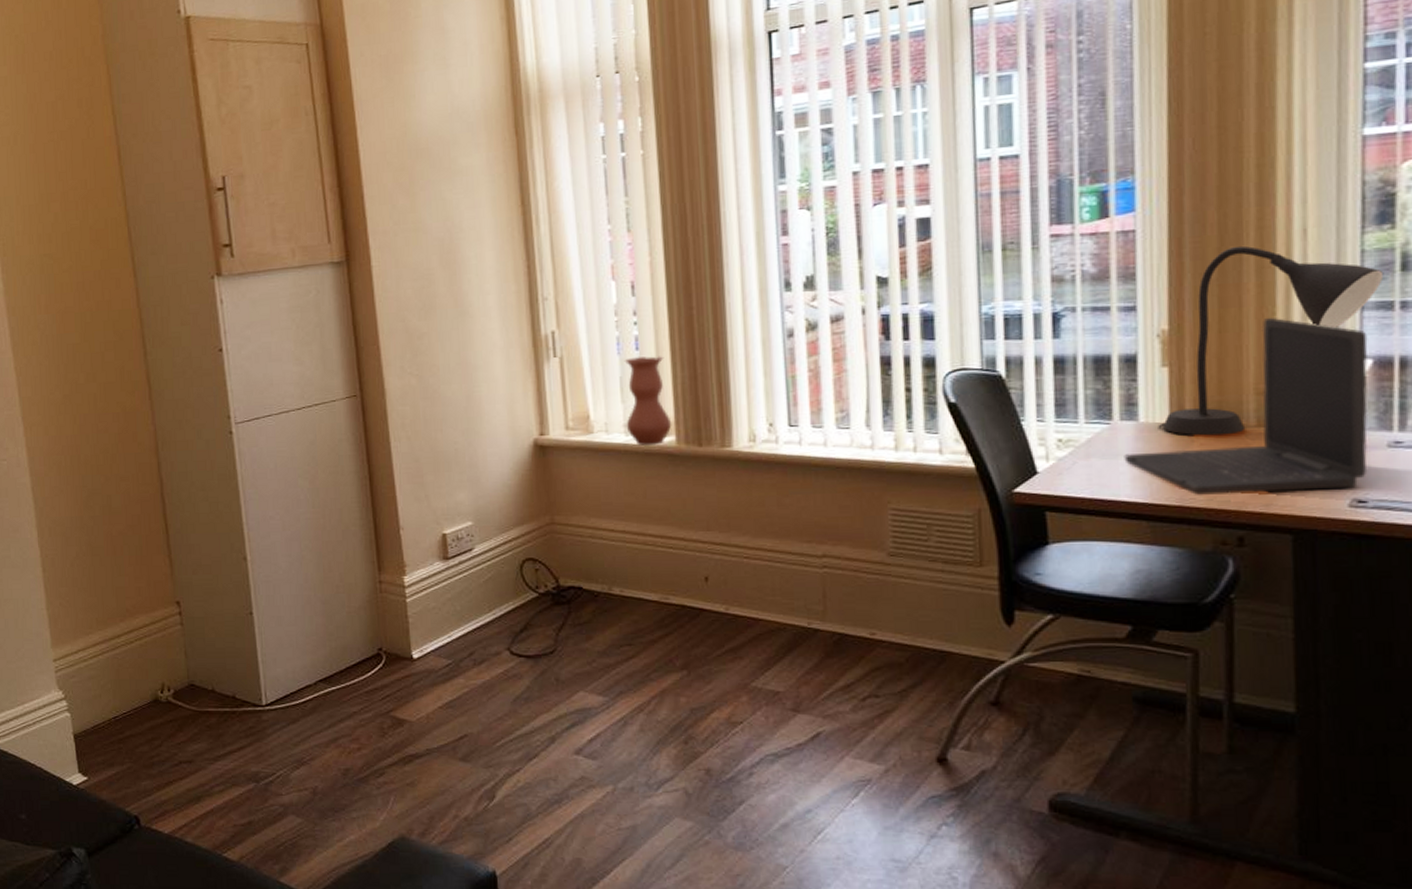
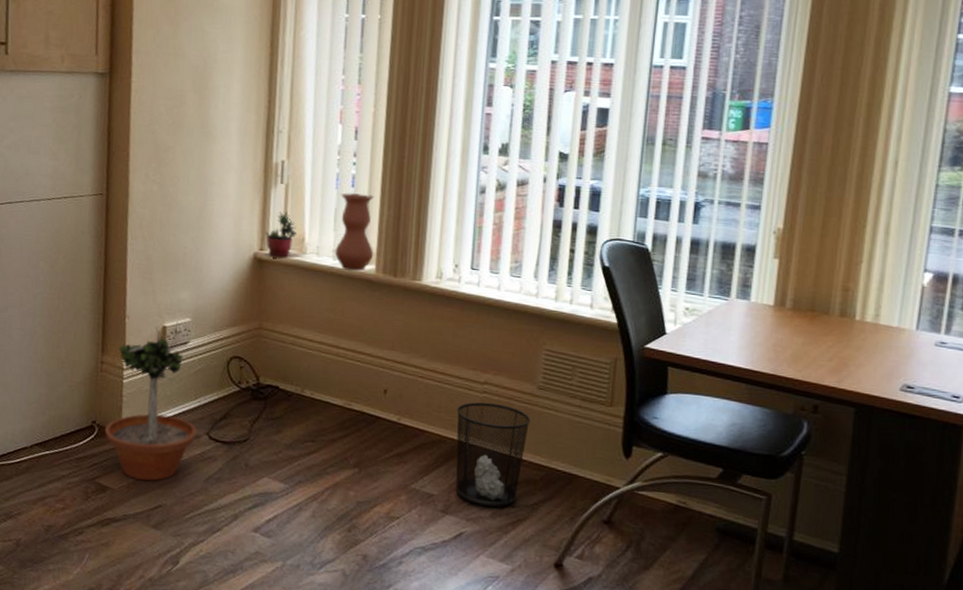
potted tree: none [394,526,496,709] -> present [105,321,197,482]
succulent plant: none [539,387,594,443] -> present [258,211,306,260]
waste bin: none [794,578,885,700] -> present [455,402,531,508]
laptop: present [1124,318,1368,495] -> none [735,230,932,376]
desk lamp: present [1158,245,1384,436] -> none [764,167,950,321]

